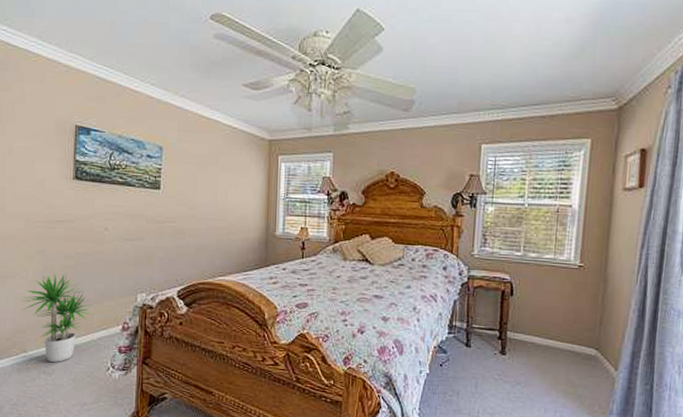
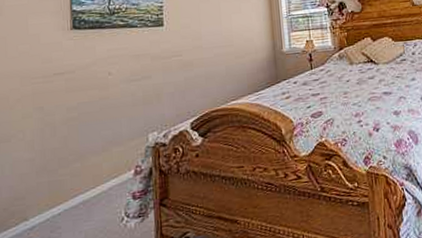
potted plant: present [21,272,94,363] -> none [18,127,103,226]

